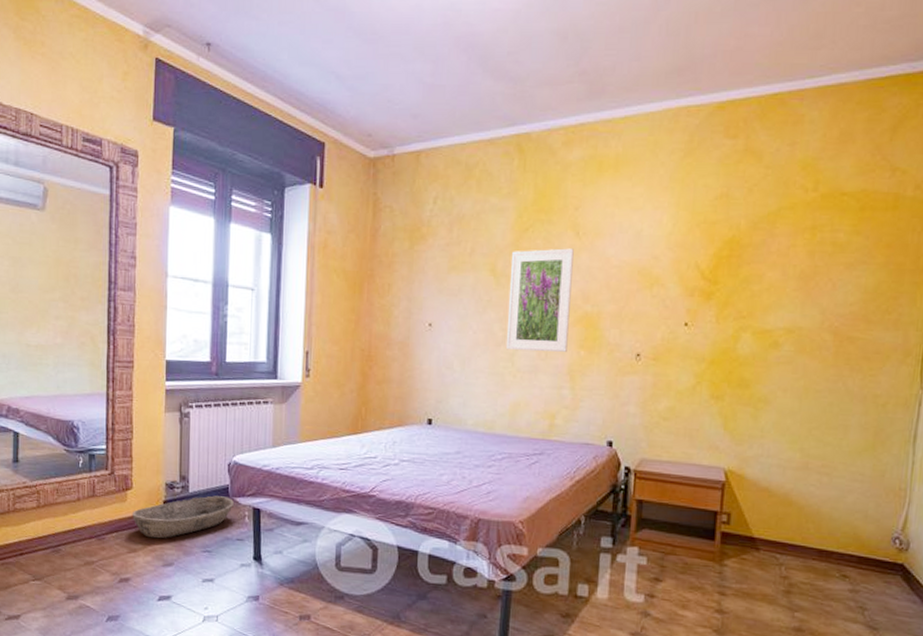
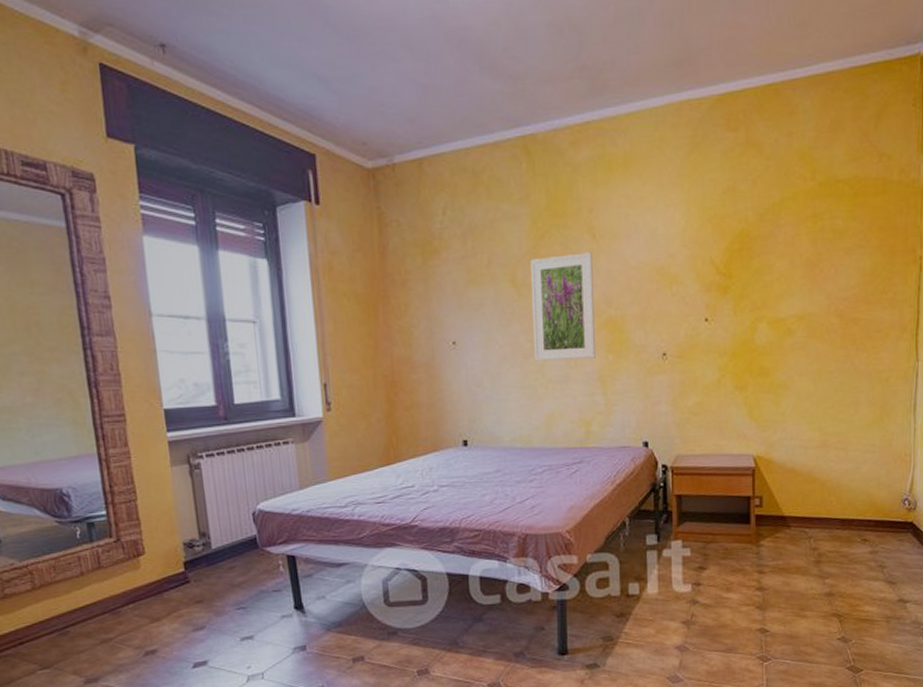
basket: present [131,495,234,539] -> none [148,548,265,604]

